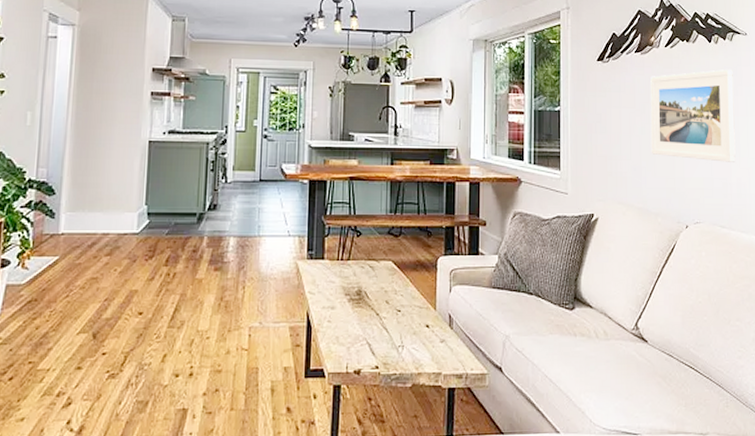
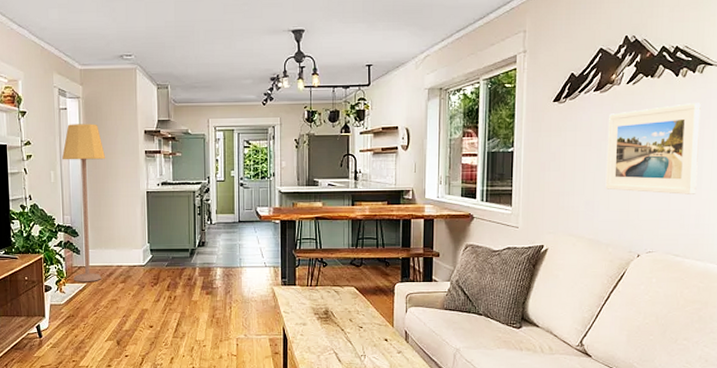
lamp: none [41,55,101,255] -> present [62,124,106,282]

